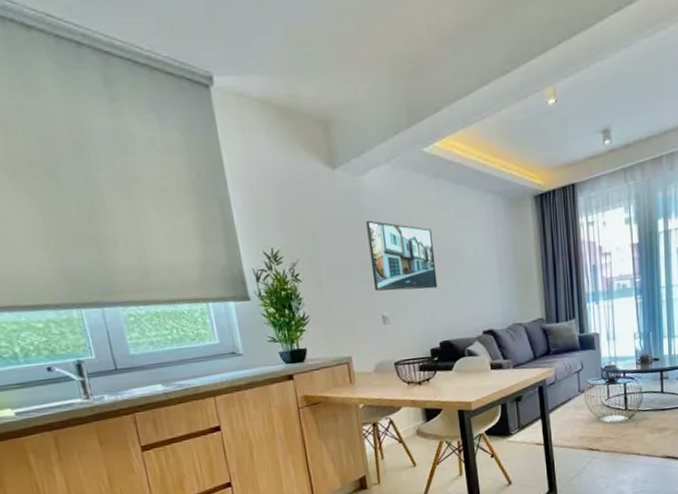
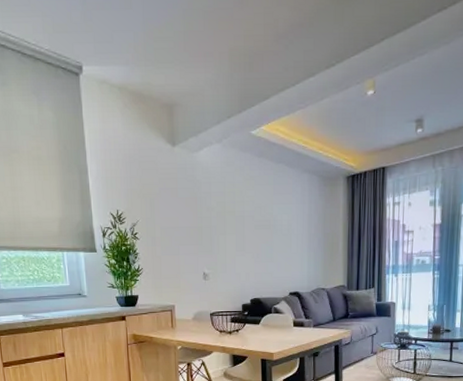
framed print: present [366,220,438,291] -> none [197,191,253,253]

